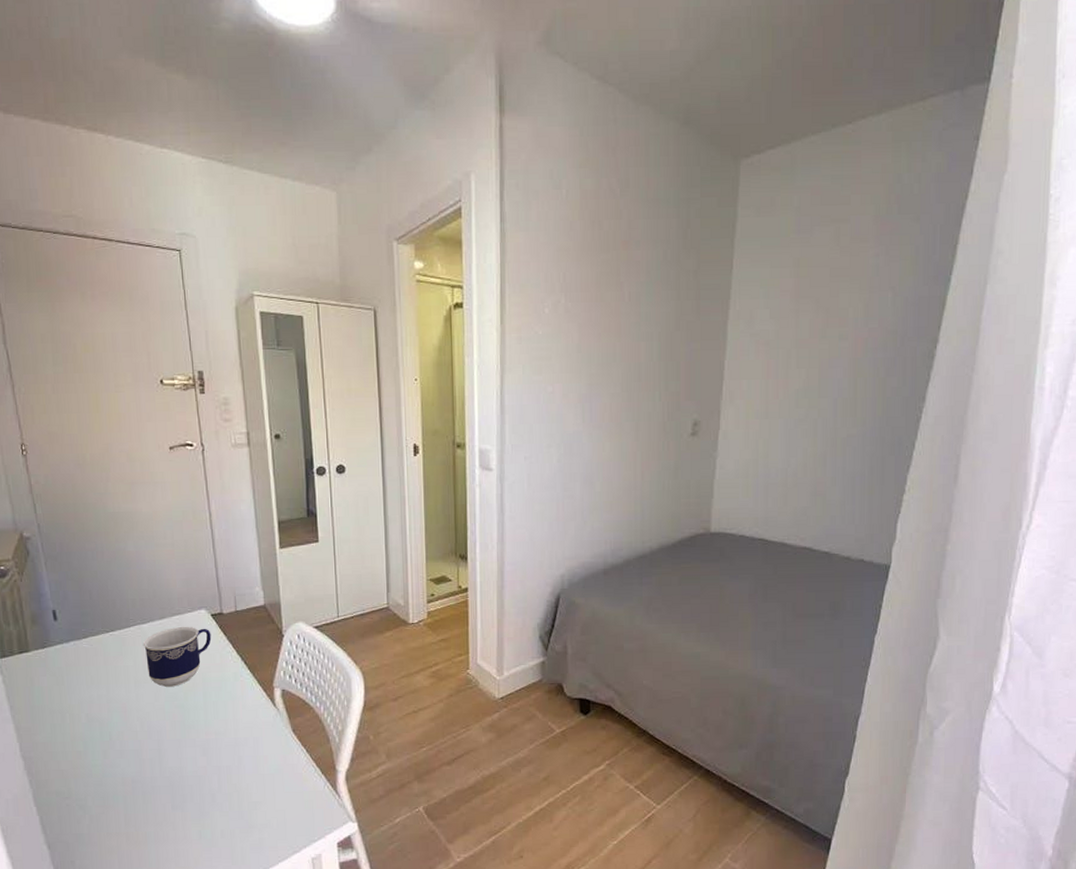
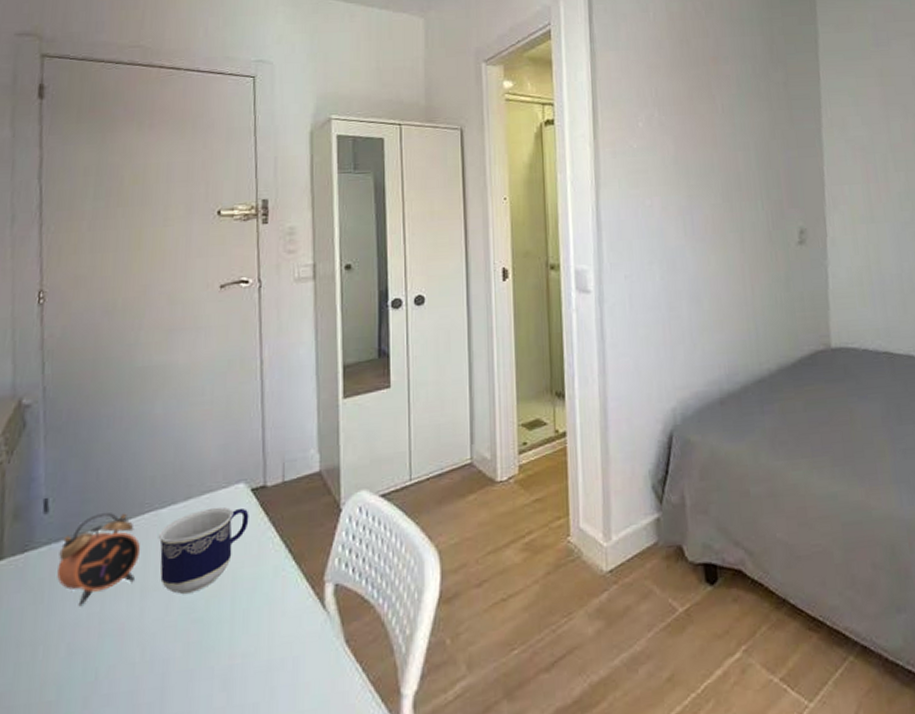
alarm clock: none [70,623,131,690] -> present [57,512,141,607]

